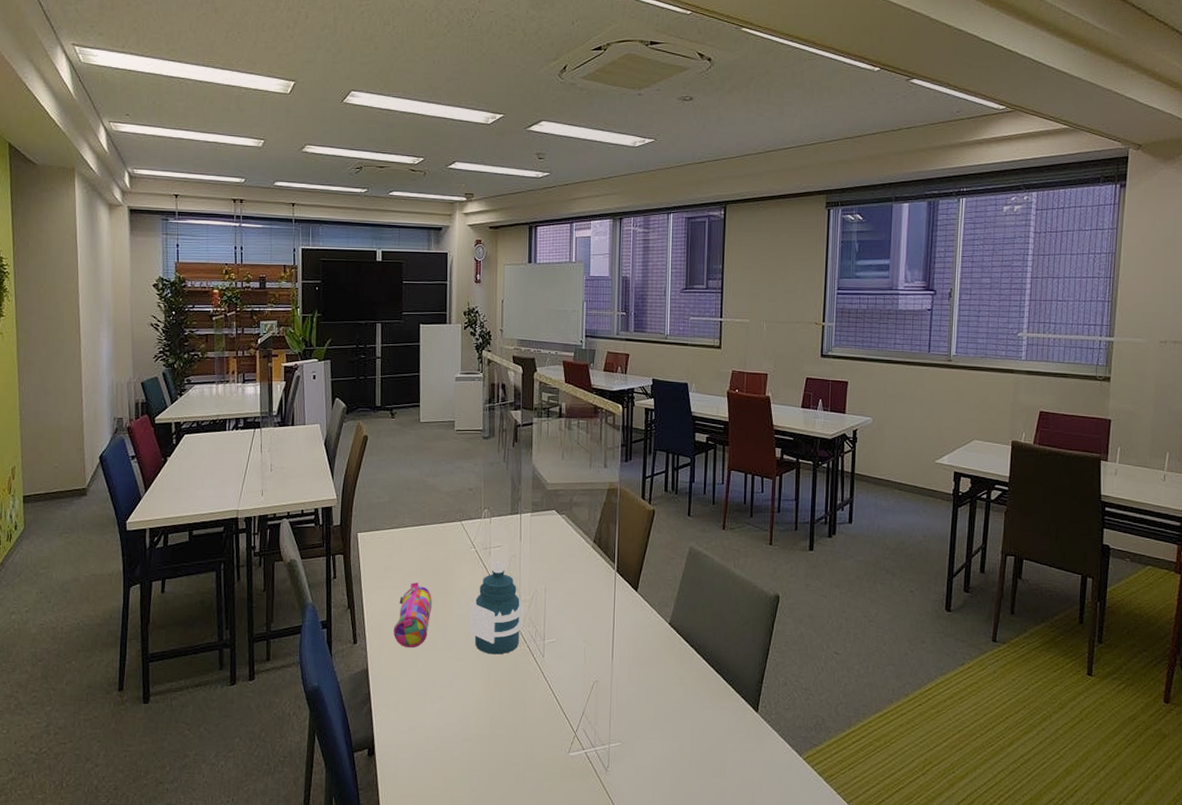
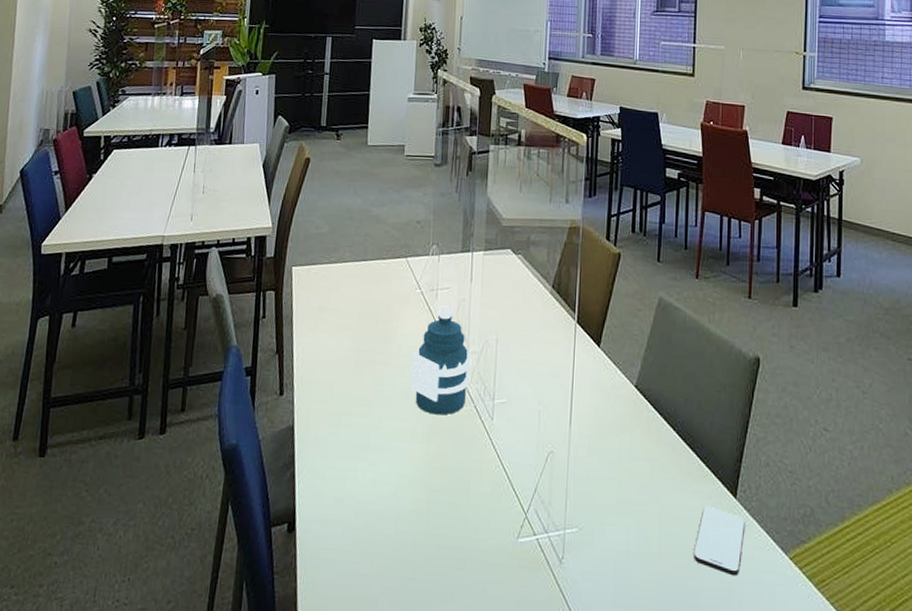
pencil case: present [394,582,432,648] -> none [325,326,370,404]
smartphone: none [721,720,766,775] -> present [694,506,746,576]

